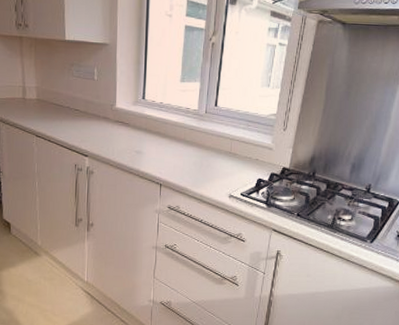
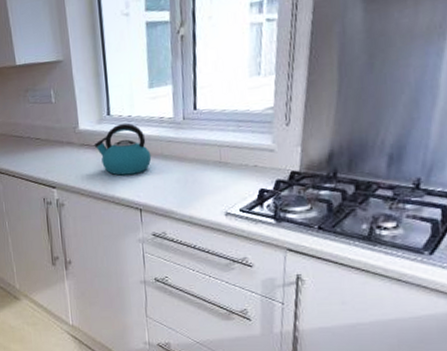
kettle: none [127,108,176,154] -> present [94,123,152,176]

